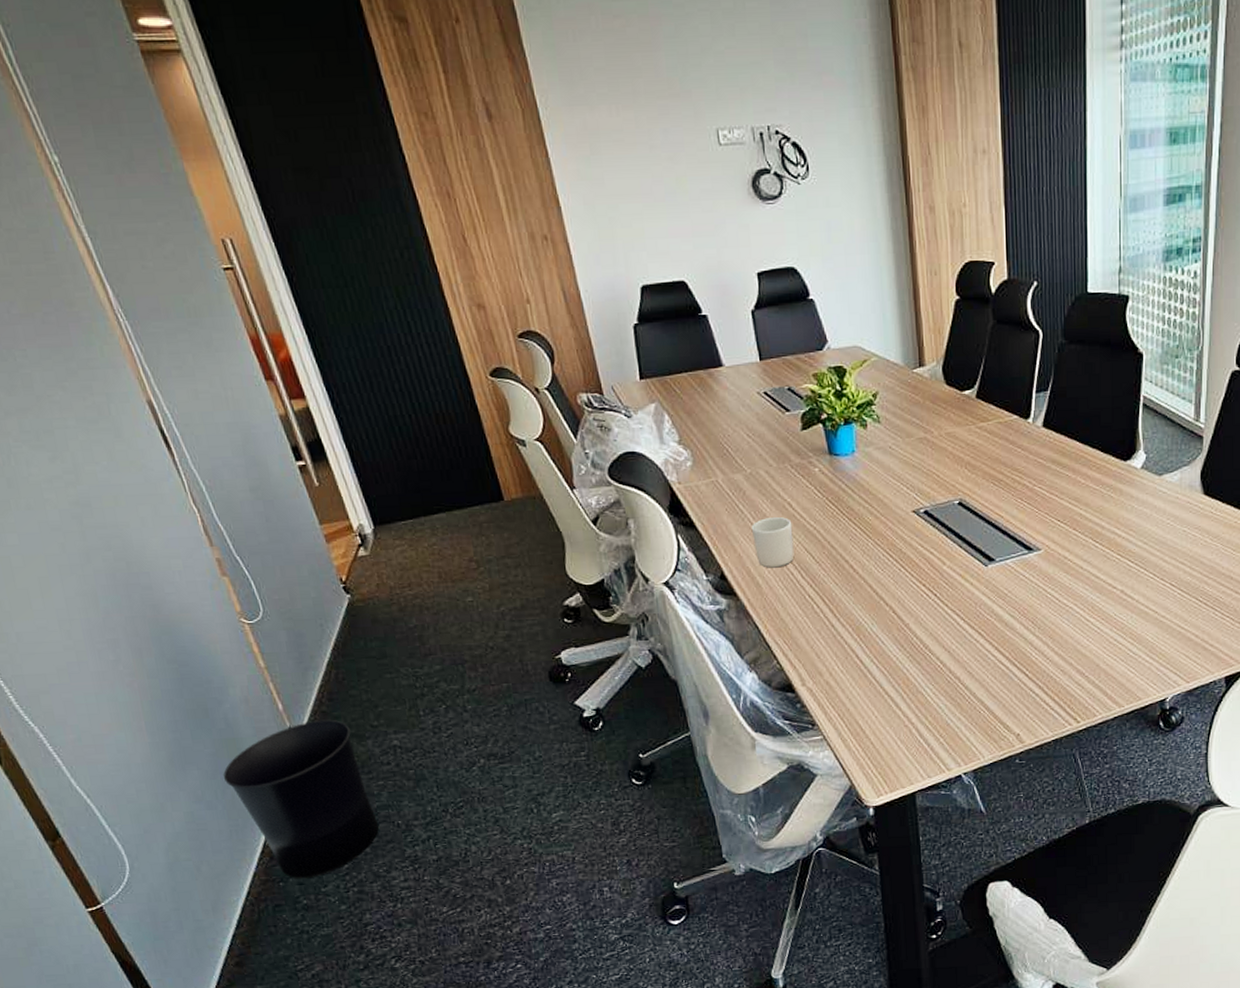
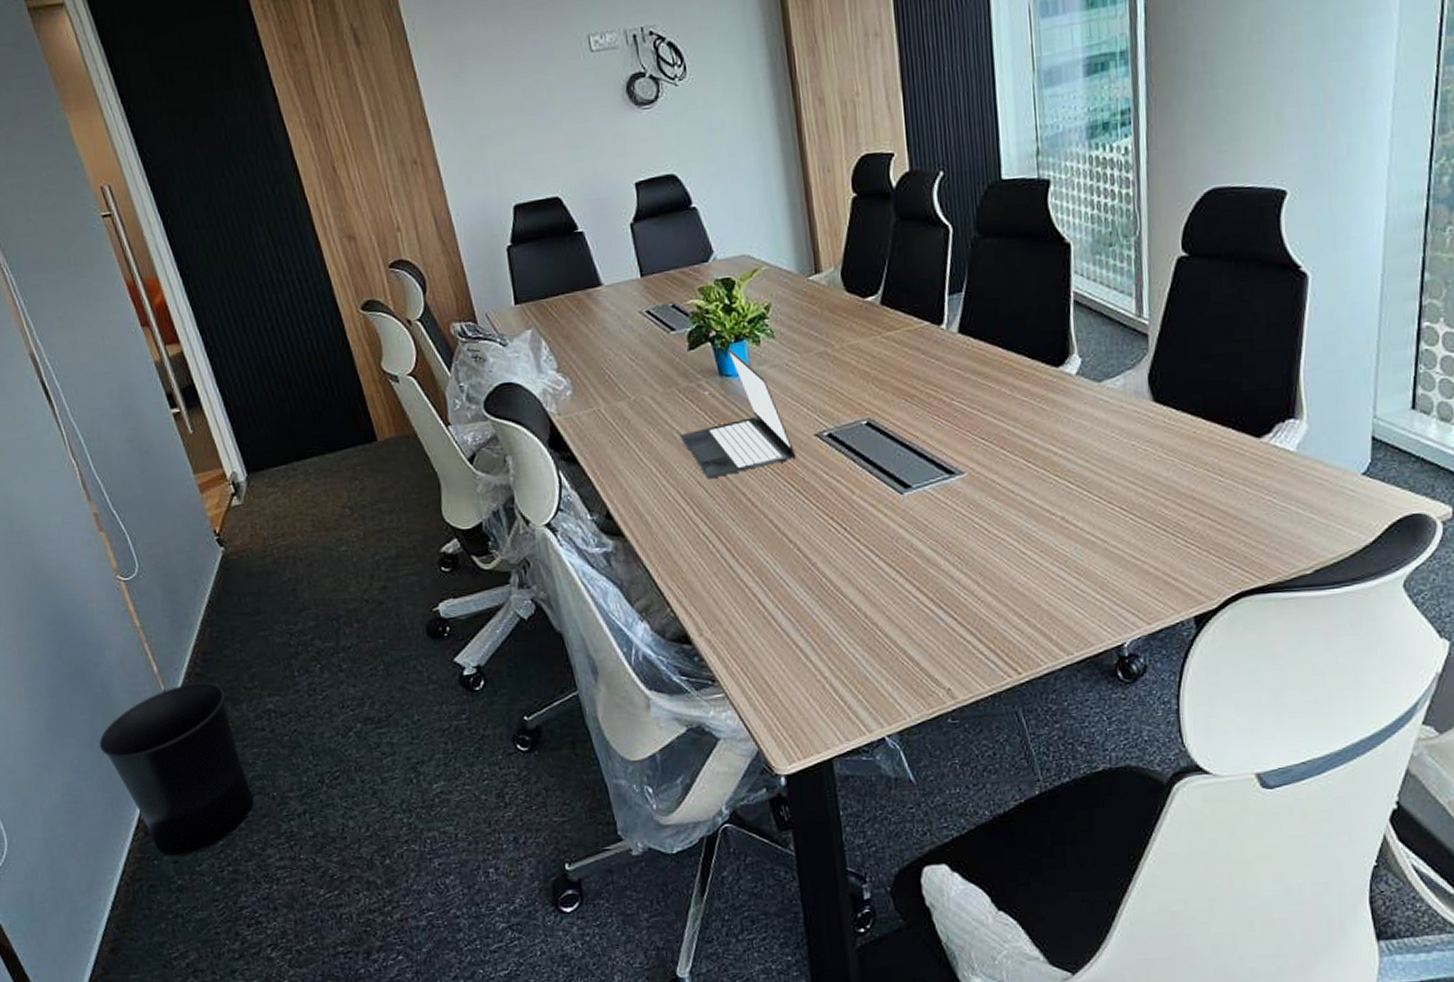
mug: present [751,517,795,568] -> none [637,447,686,505]
laptop: none [791,430,895,547] -> present [680,348,796,479]

